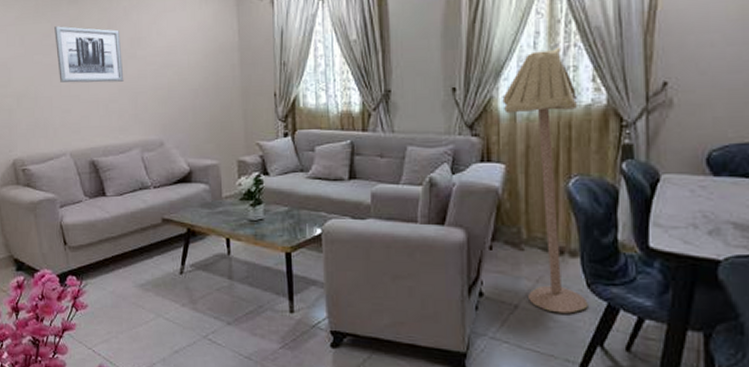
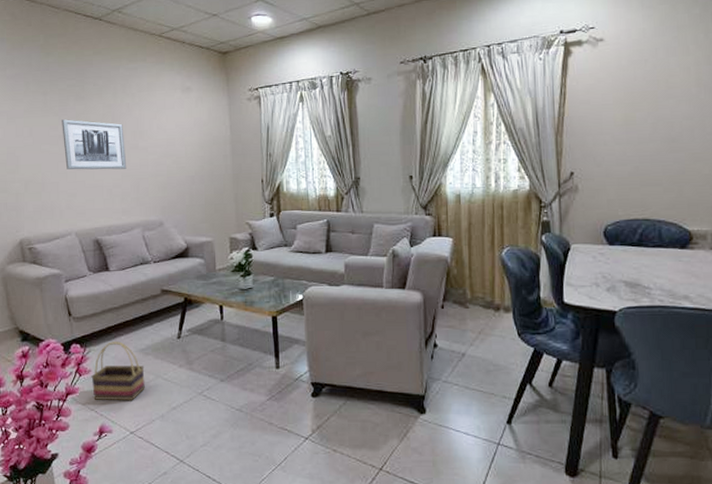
basket: none [88,274,145,340] -> present [91,341,145,400]
floor lamp: present [502,47,588,314] -> none [449,144,520,359]

